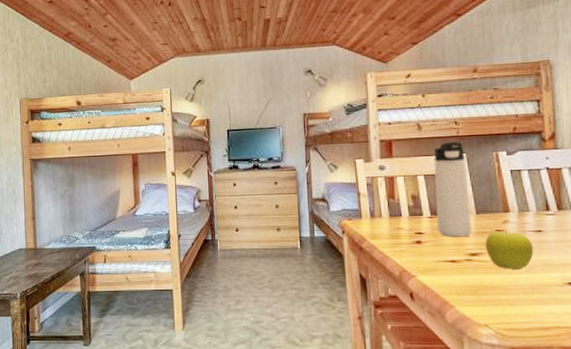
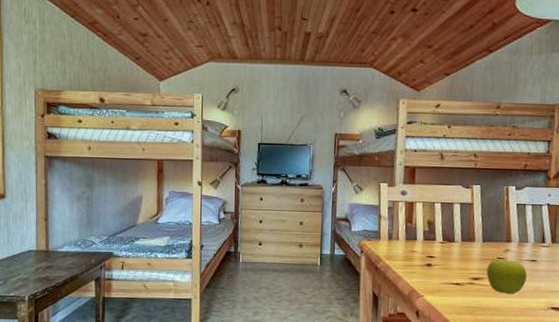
thermos bottle: present [434,142,472,237] -> none [447,174,480,263]

